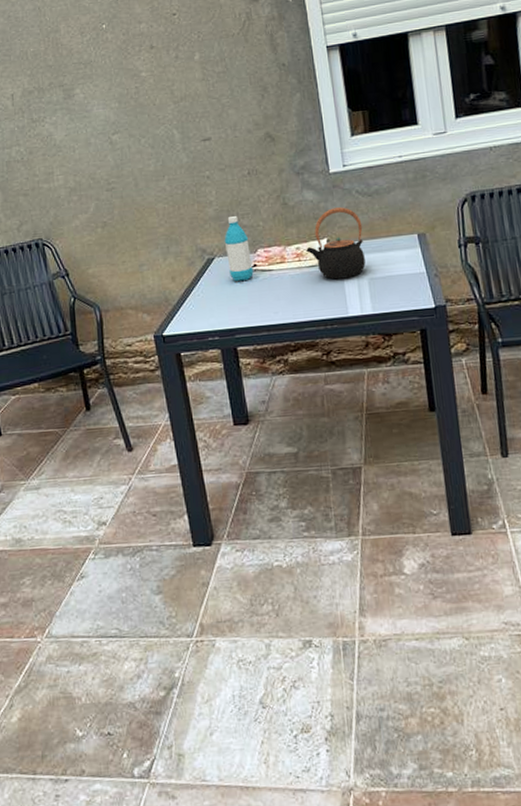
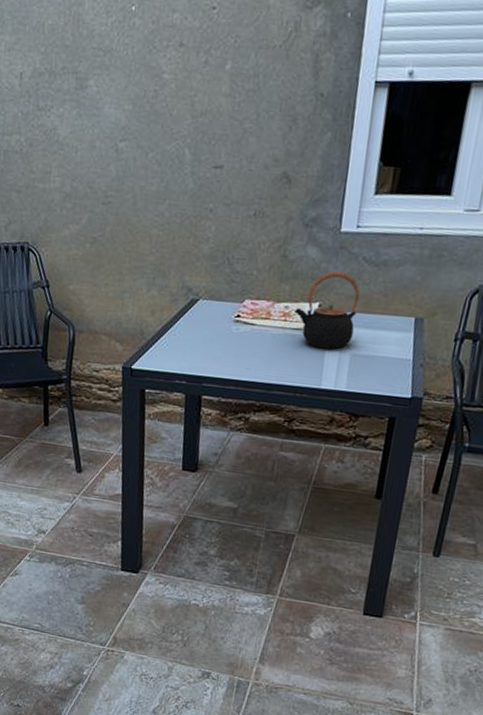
water bottle: present [224,215,254,281] -> none [210,258,238,330]

